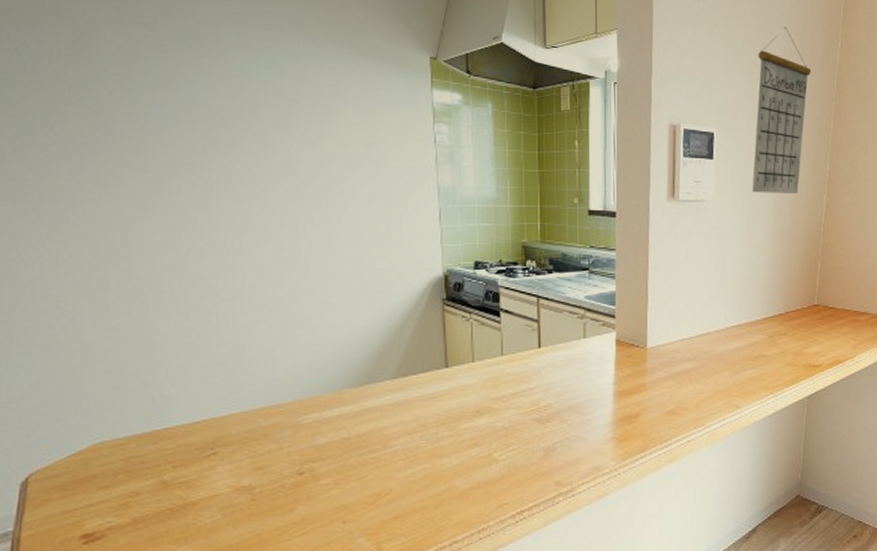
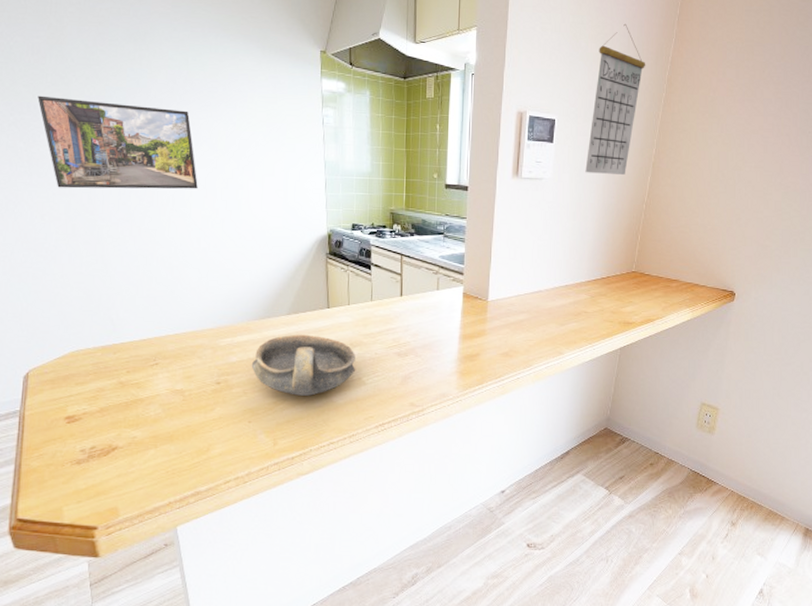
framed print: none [55,113,273,229] -> present [38,95,198,189]
oil lamp: none [345,402,485,483] -> present [251,334,356,396]

